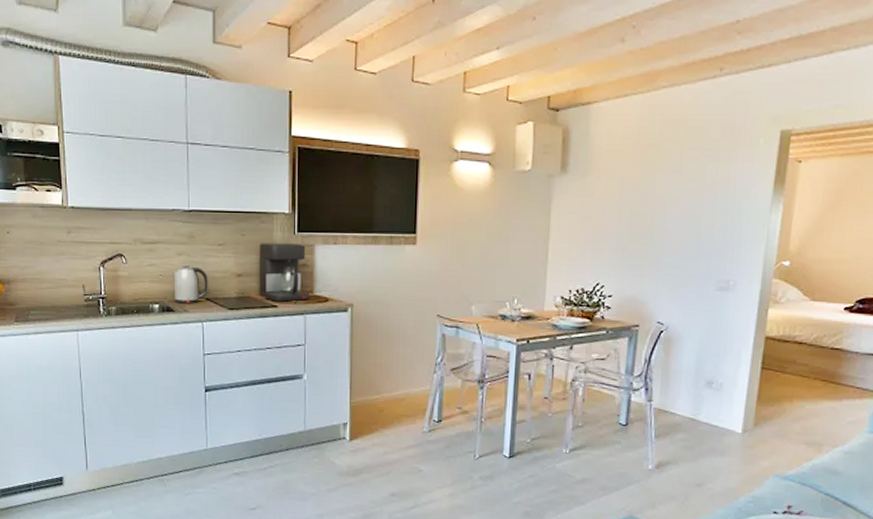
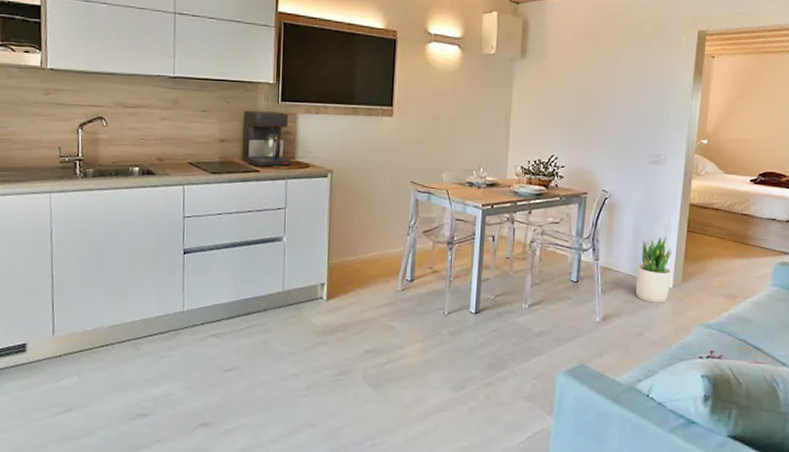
kettle: present [174,266,208,304] -> none [155,130,191,168]
planter: none [696,375,742,451] -> present [635,237,672,303]

